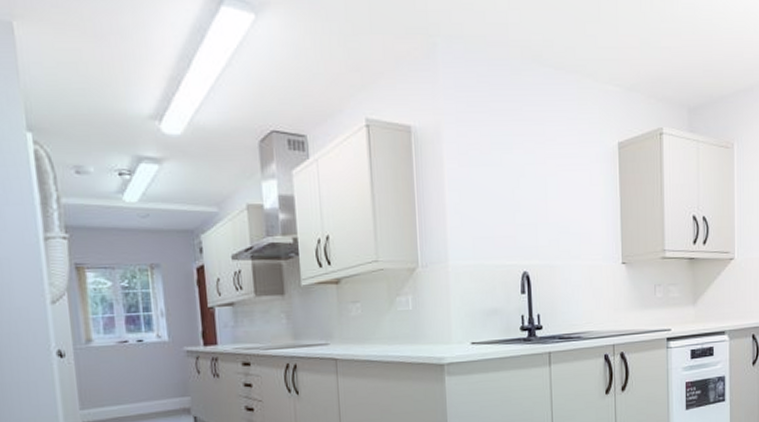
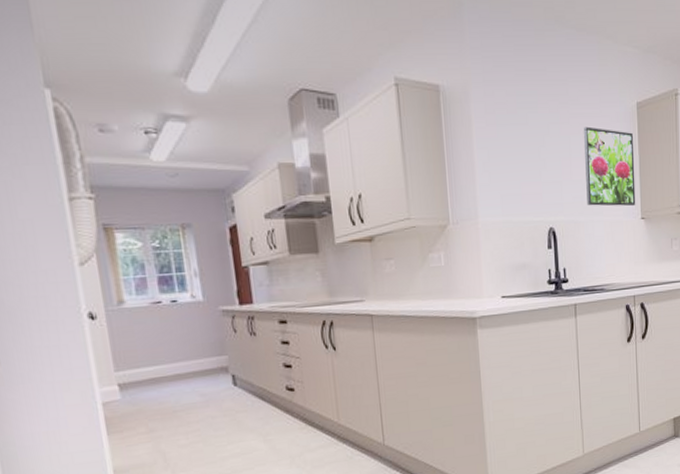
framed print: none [560,167,616,251] -> present [583,126,636,207]

